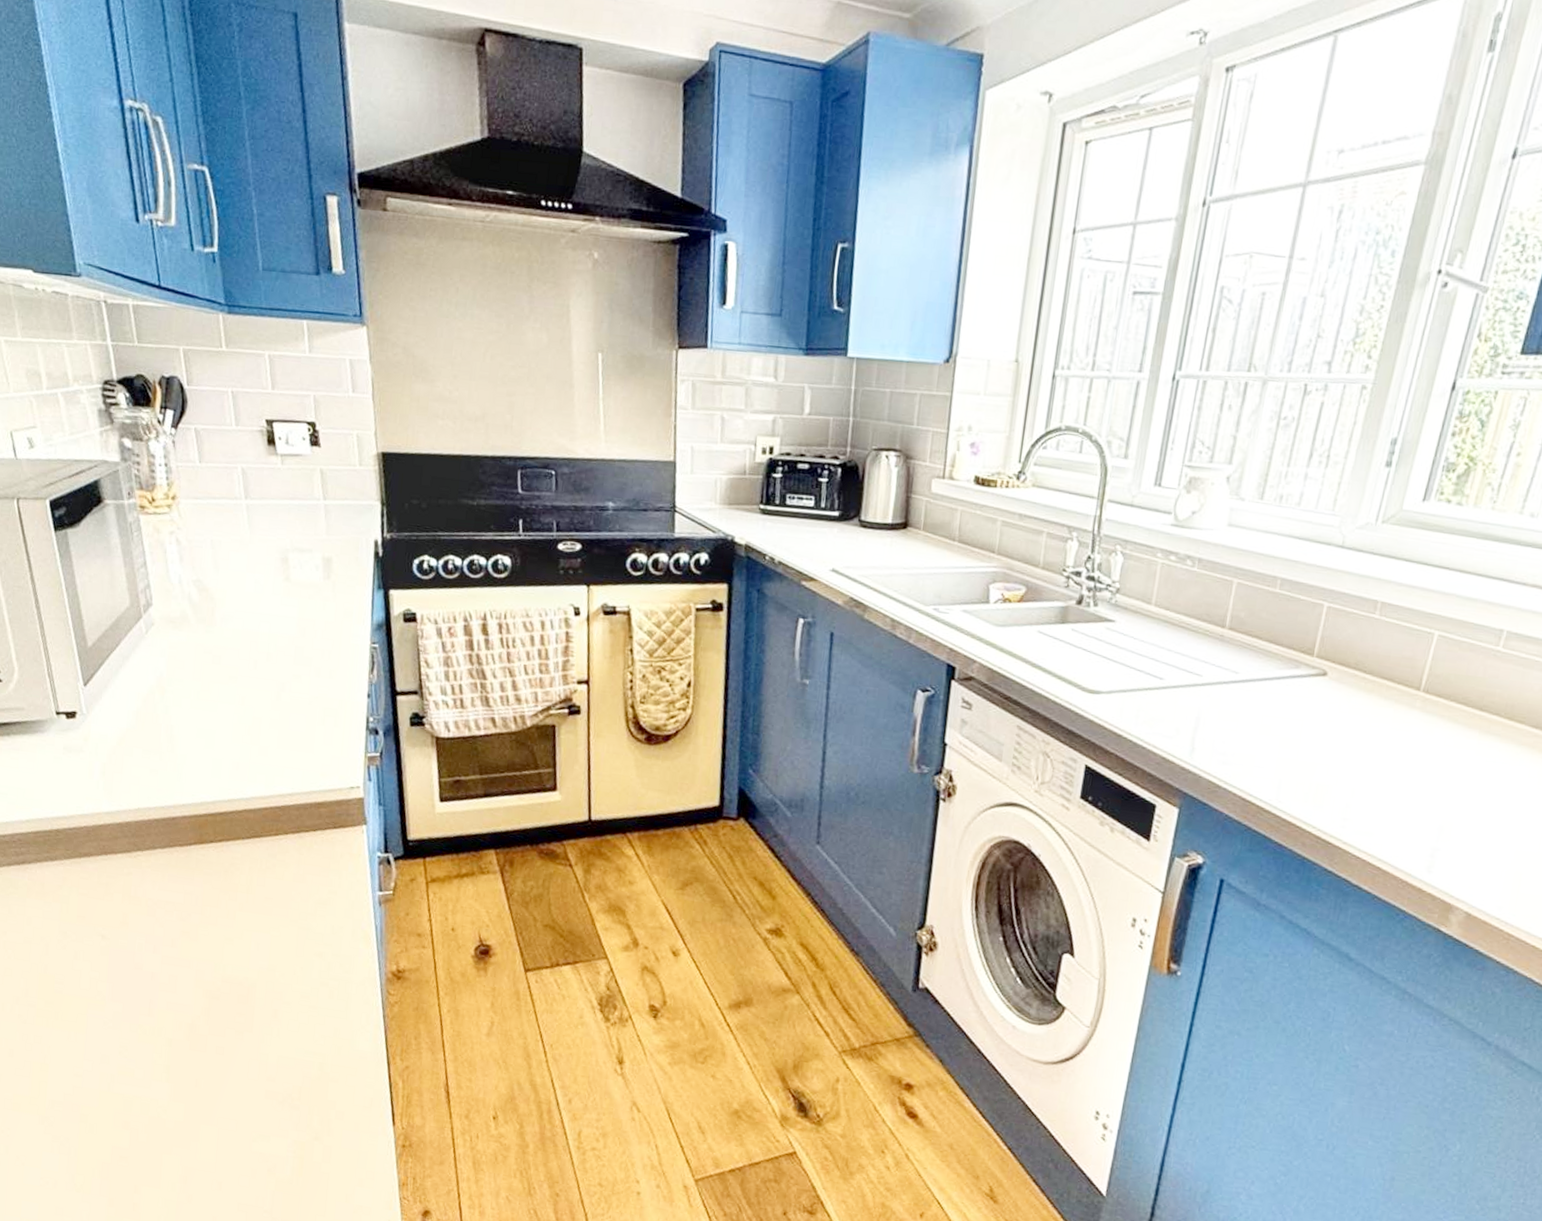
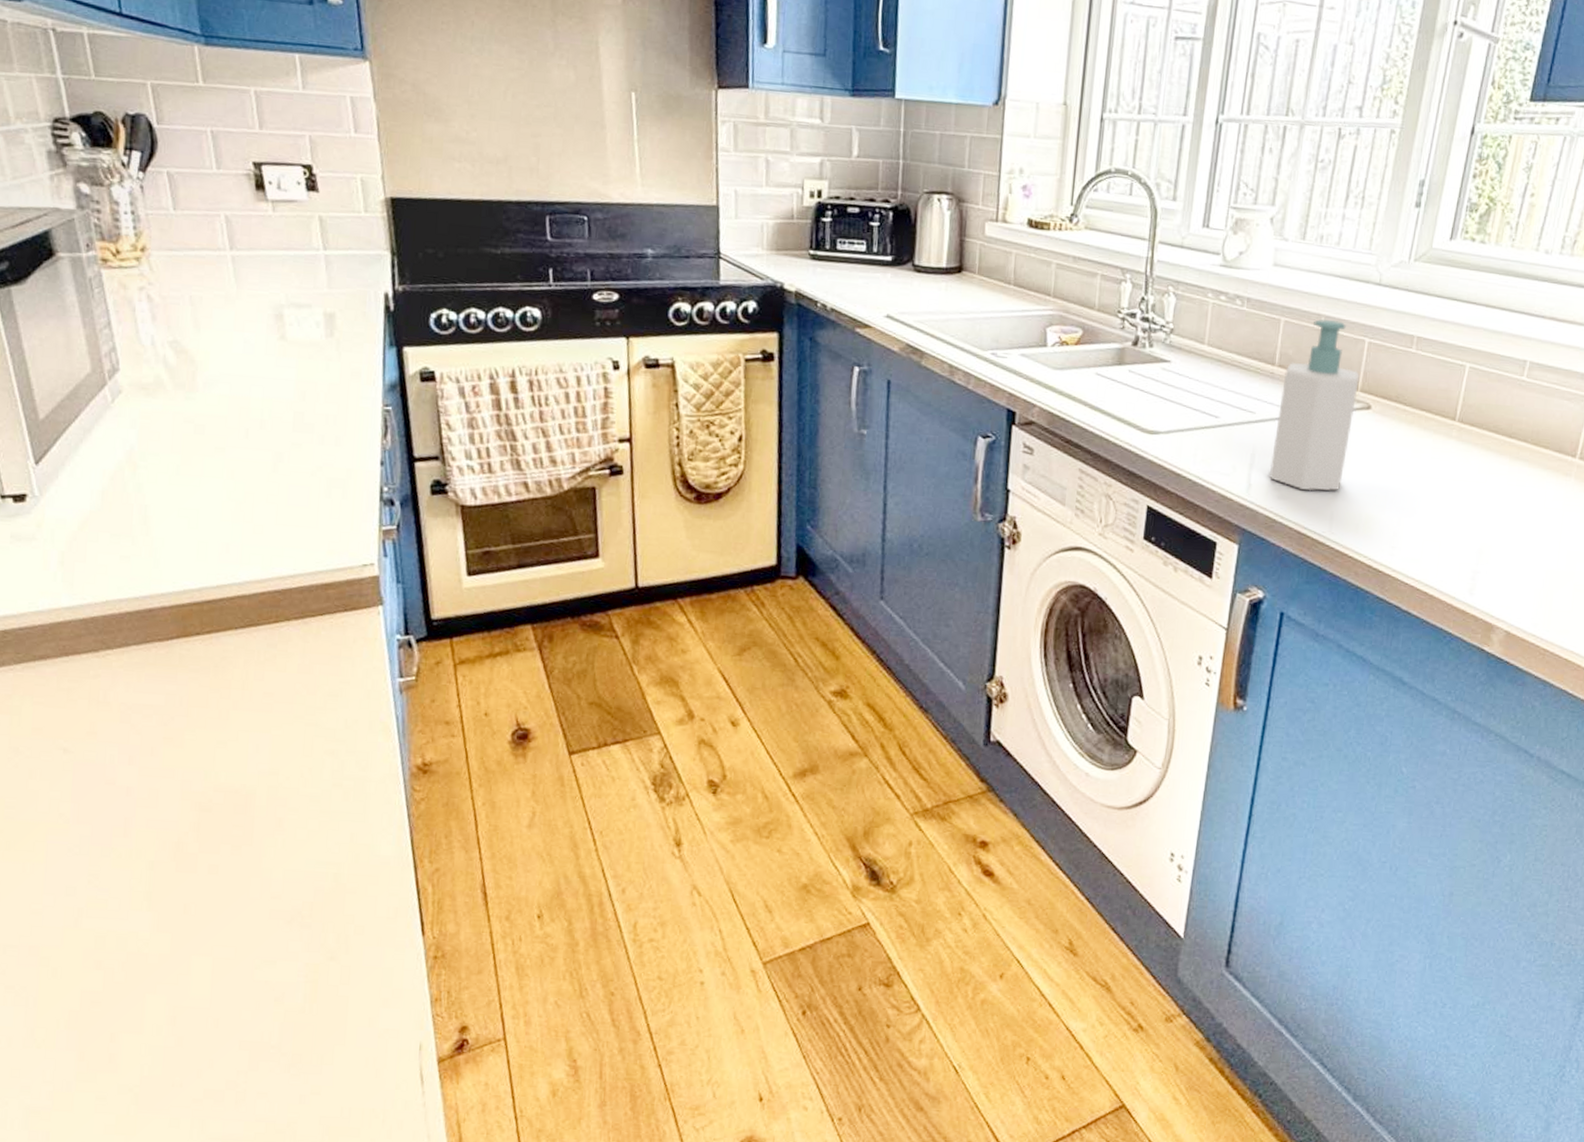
soap bottle: none [1215,581,1316,759] -> present [1270,318,1360,491]

